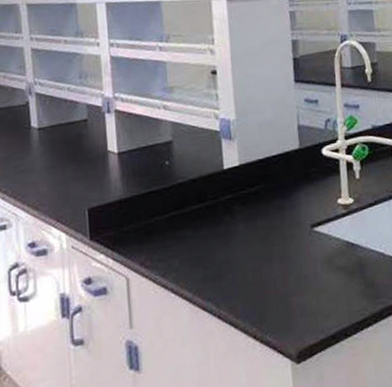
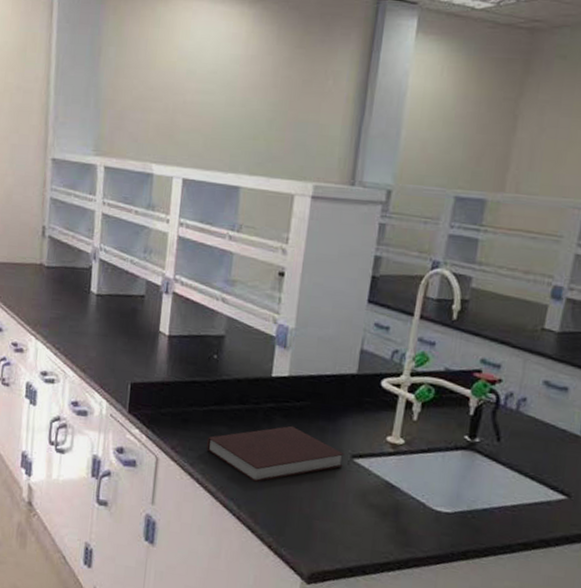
notebook: none [174,211,306,276] -> present [207,425,345,482]

